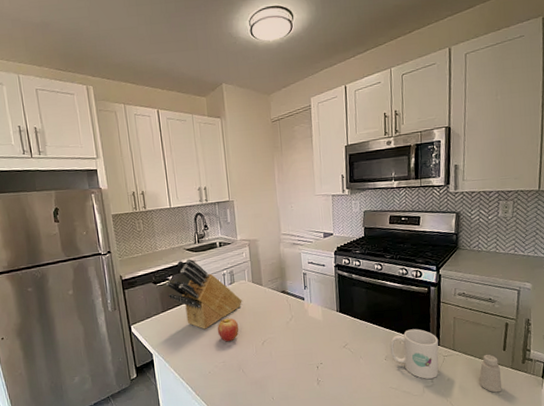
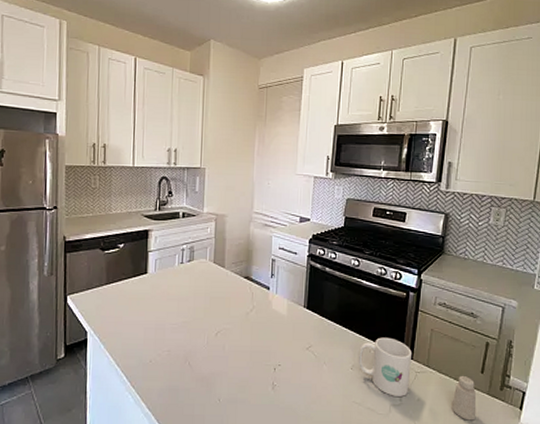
knife block: present [165,259,242,329] -> none [115,227,200,310]
fruit: present [217,318,239,342] -> none [166,300,192,328]

